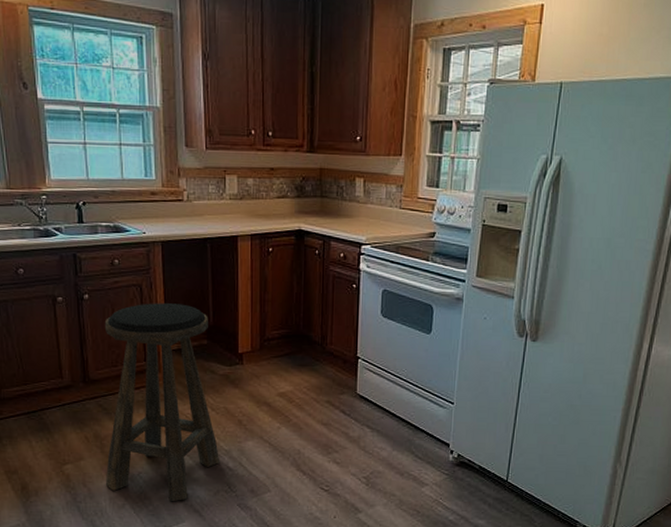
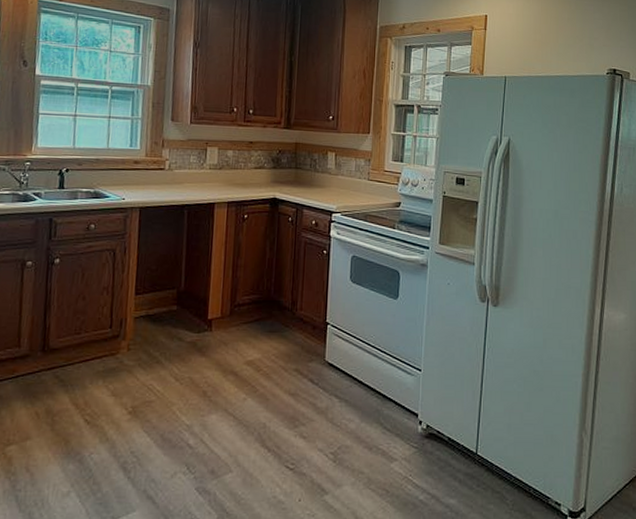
stool: present [104,303,220,502] -> none [52,268,181,487]

